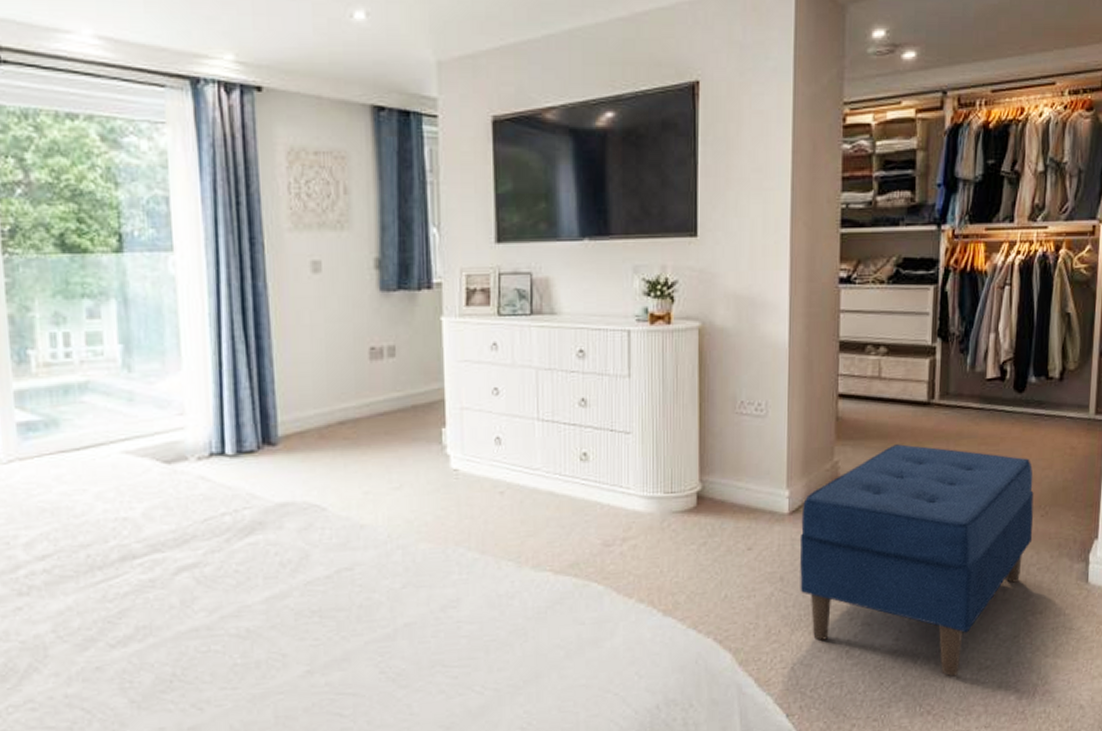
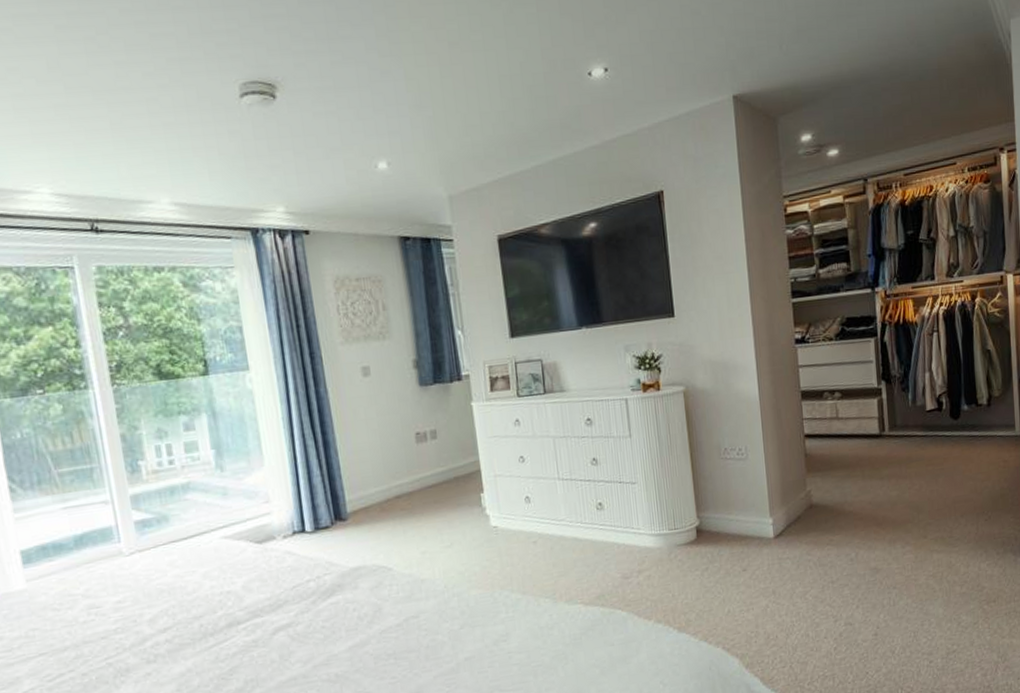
bench: present [799,444,1034,677] -> none [784,471,980,662]

